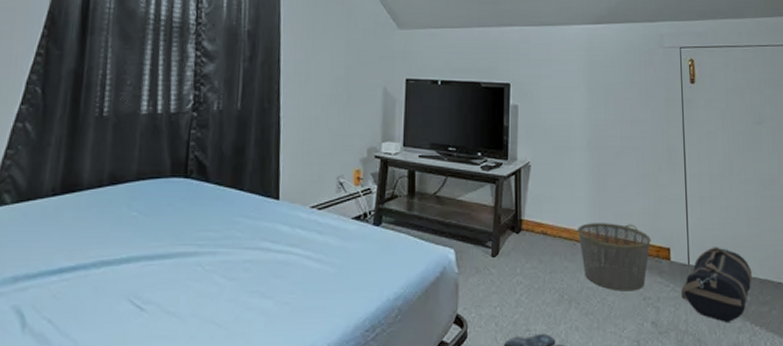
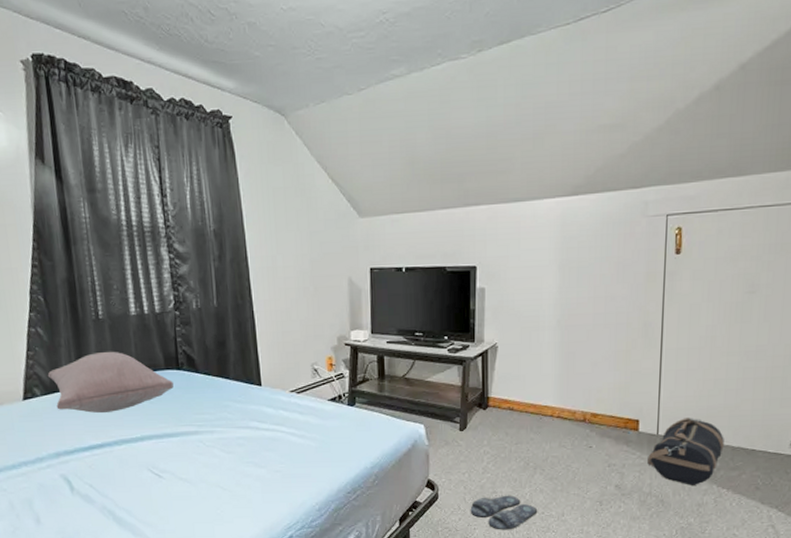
pillow: none [25,153,177,226] -> present [47,351,174,413]
basket: present [578,223,651,291] -> none [544,398,619,459]

